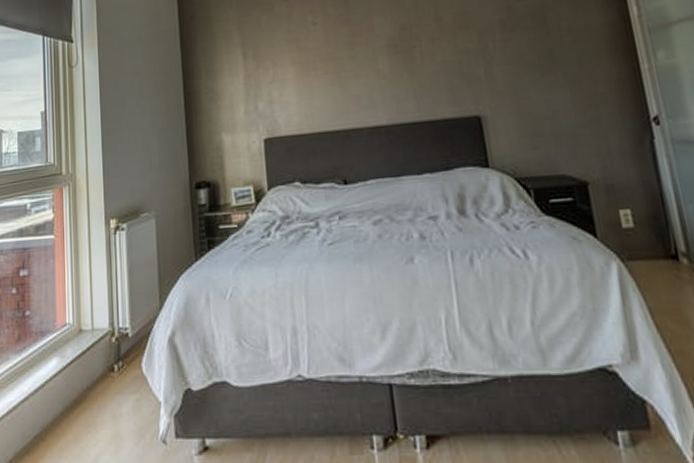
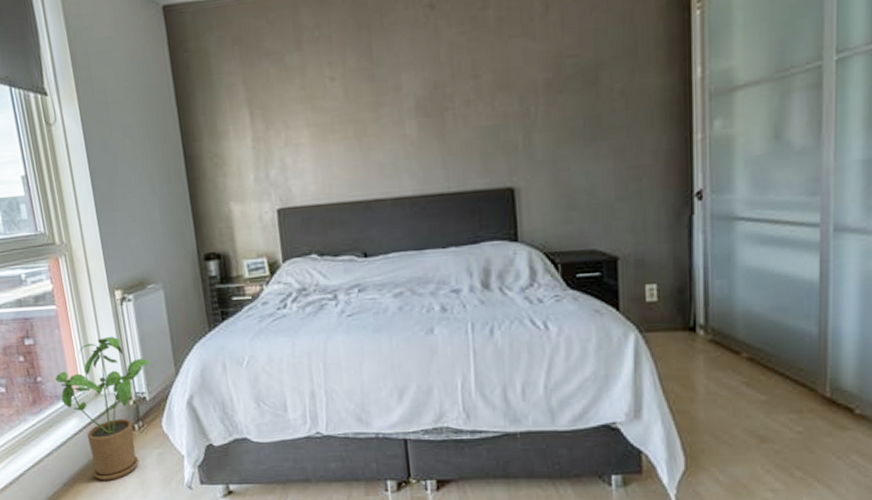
house plant: none [43,266,140,432] -> present [55,336,155,481]

